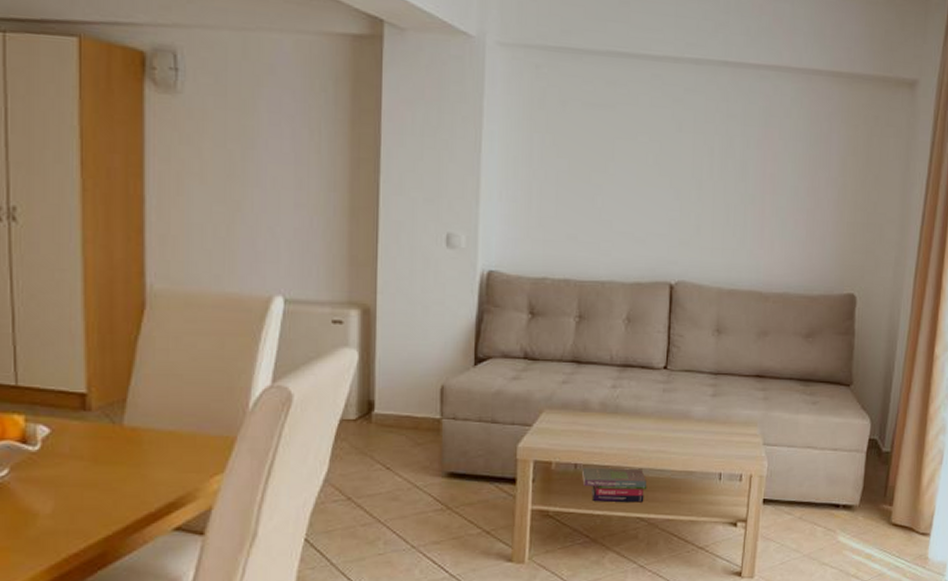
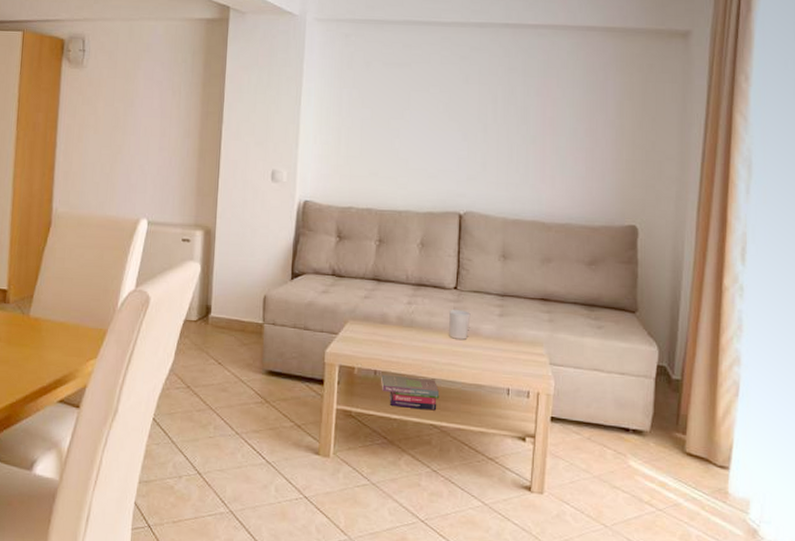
candle holder: none [658,392,682,424] -> present [449,310,471,340]

